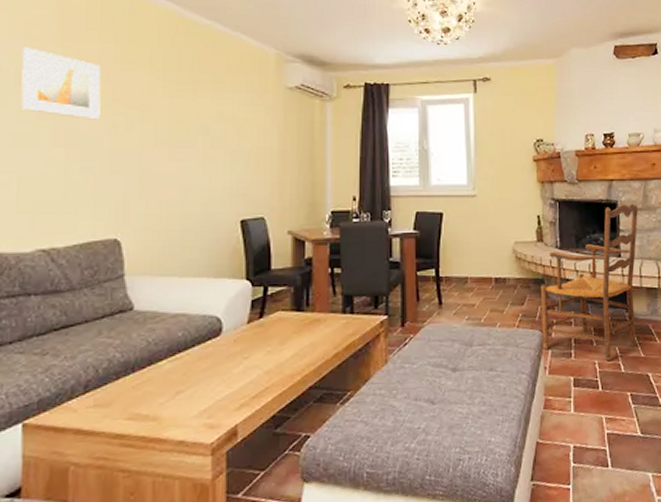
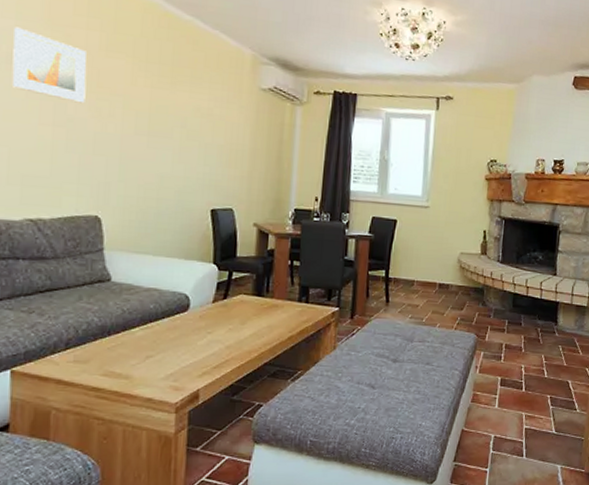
armchair: present [541,204,638,362] -> none [476,227,578,367]

